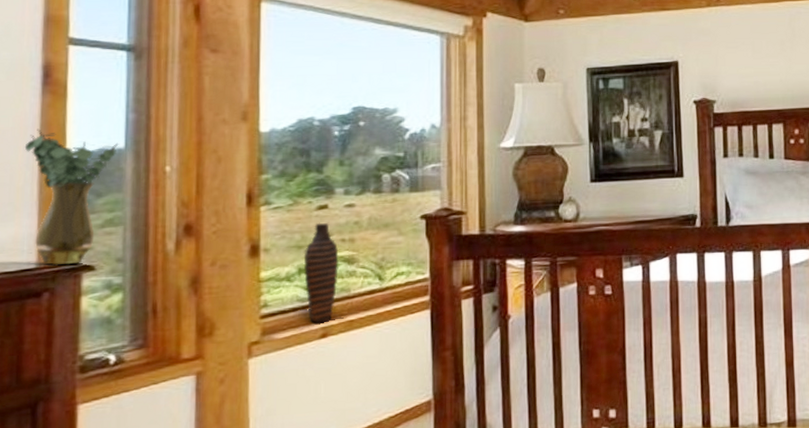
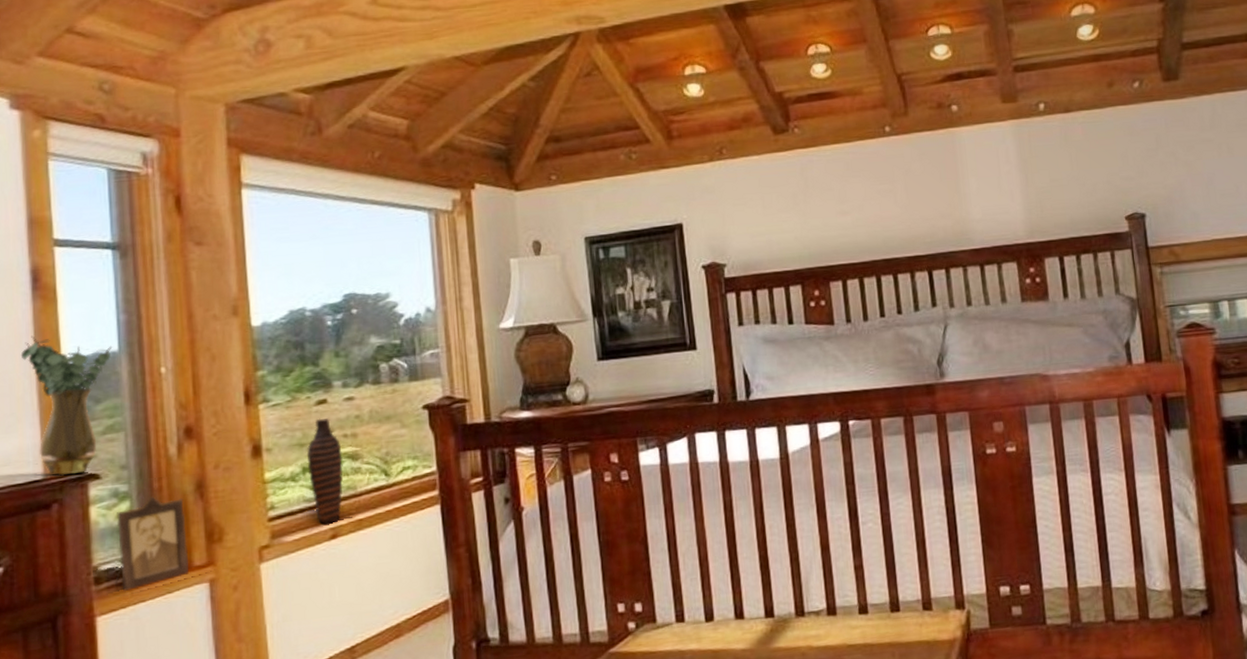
photo frame: none [99,290,177,381] -> present [114,496,189,592]

